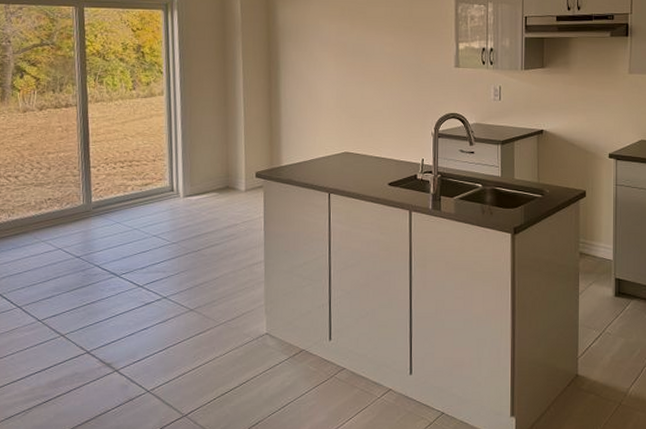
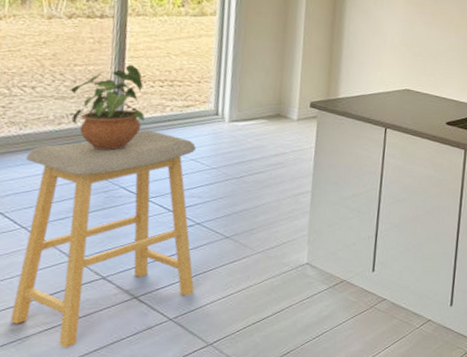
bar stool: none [14,209,167,419] -> present [10,129,197,348]
potted plant: none [47,148,110,230] -> present [71,64,145,150]

